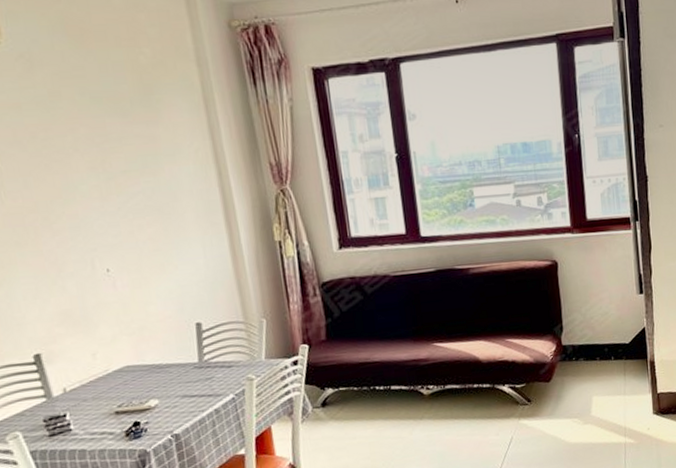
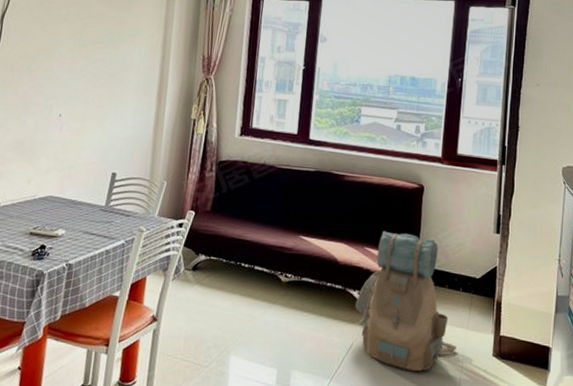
backpack: none [507,314,617,449] -> present [355,231,456,371]

